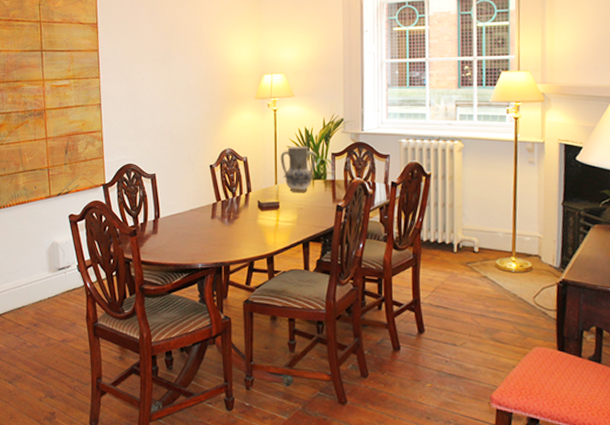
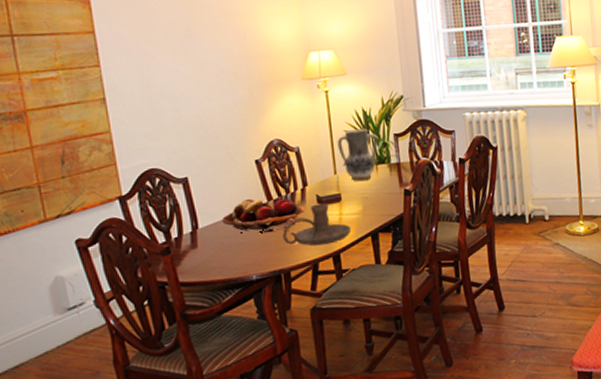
fruit basket: none [179,198,246,229] -> present [222,198,304,233]
candle holder: none [226,209,286,246] -> present [282,203,352,247]

